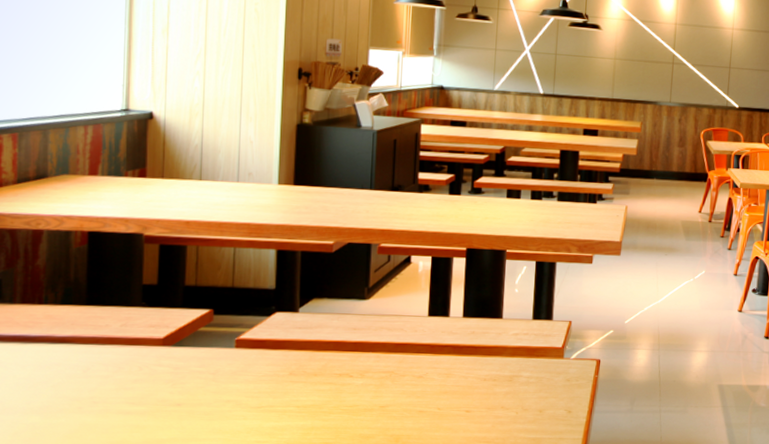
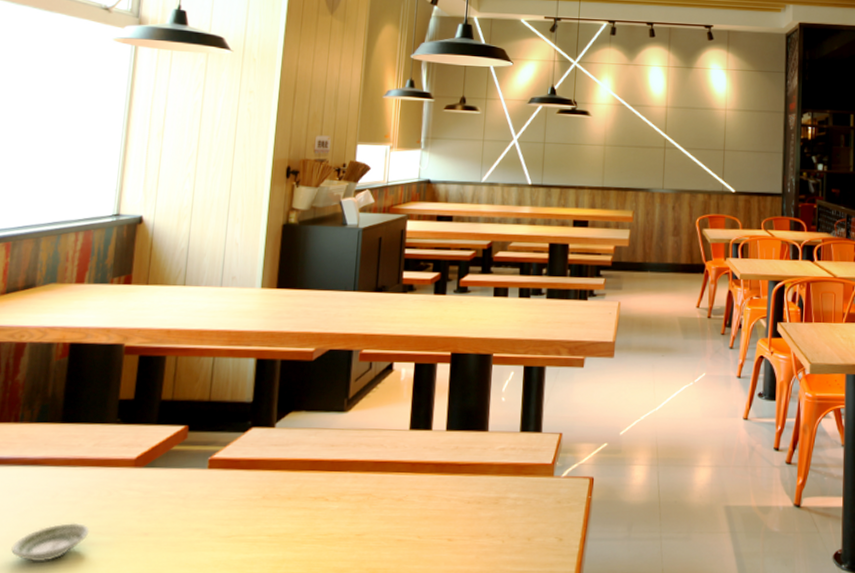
saucer: none [47,393,123,429] -> present [11,522,90,562]

